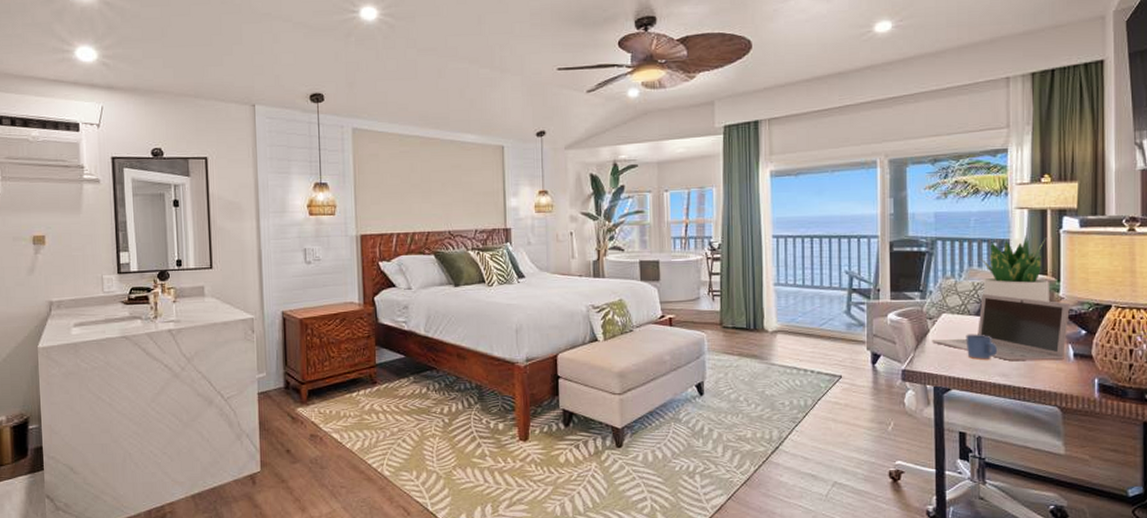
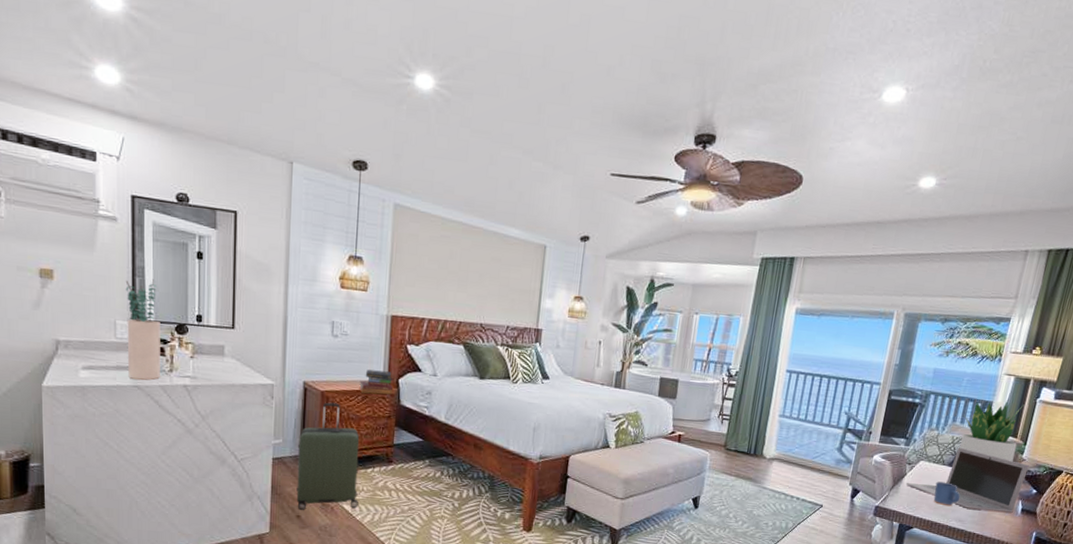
vase: none [110,231,146,331] -> present [125,279,160,381]
suitcase: none [281,329,347,444] -> present [296,402,360,510]
books: none [336,291,369,316] -> present [359,369,393,395]

